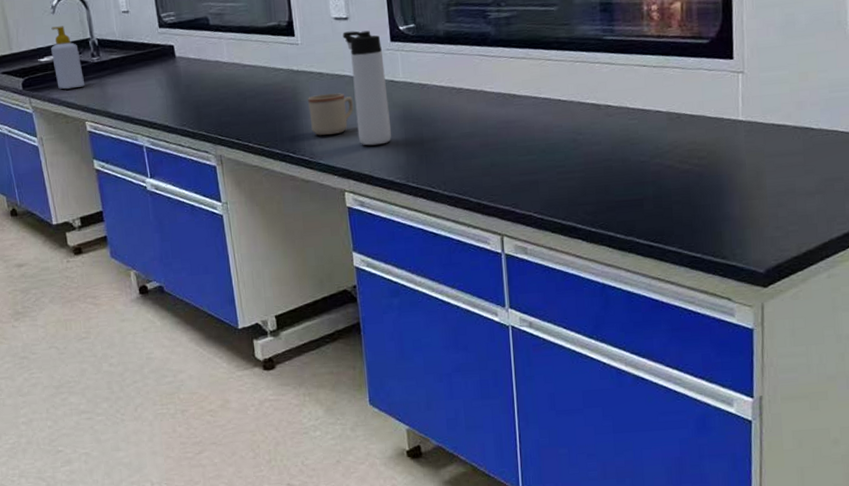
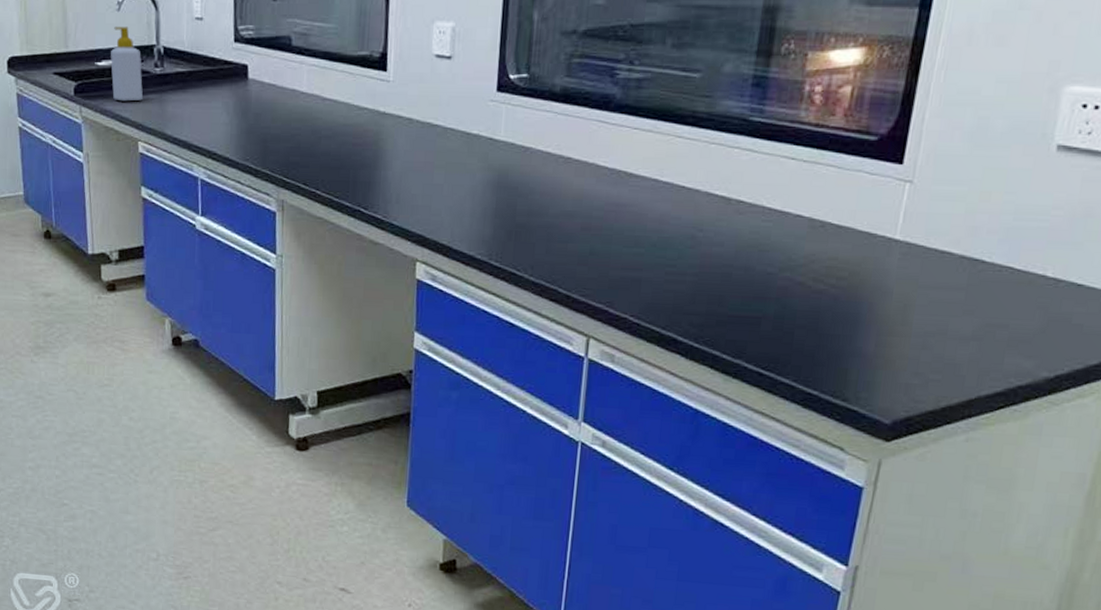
mug: present [308,92,353,135] -> none [390,143,442,193]
thermos bottle: present [342,30,391,146] -> none [441,73,486,212]

